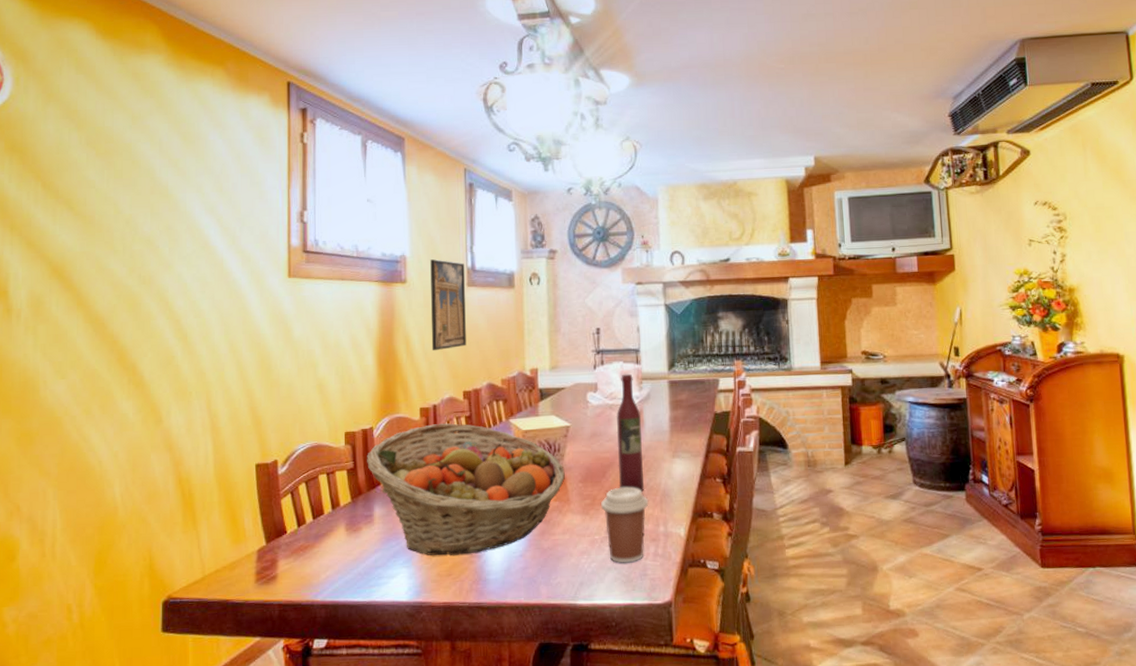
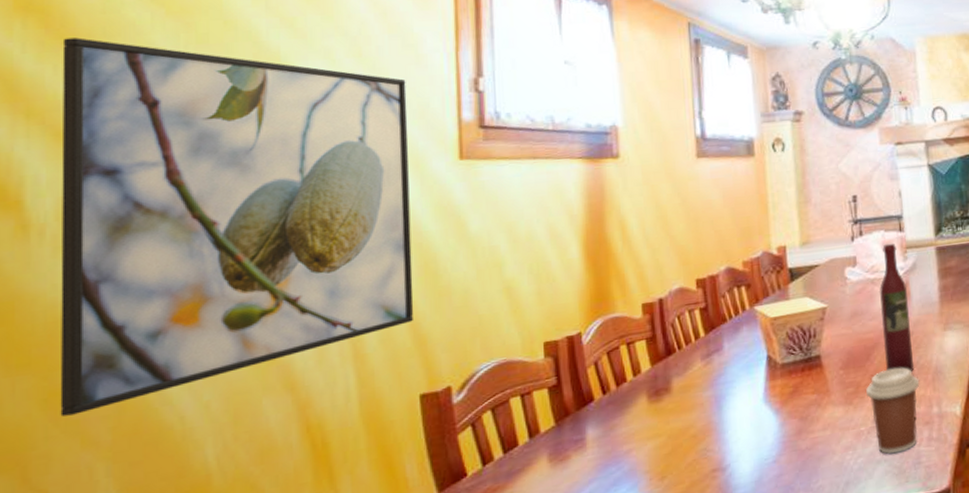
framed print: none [27,172,253,452] -> present [60,37,414,417]
fruit basket: present [367,423,565,556] -> none [574,317,823,477]
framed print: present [430,259,466,351] -> none [649,128,698,236]

